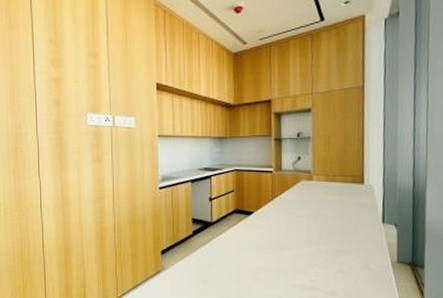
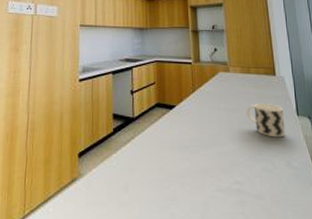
cup: none [327,210,368,243] -> present [246,102,286,138]

